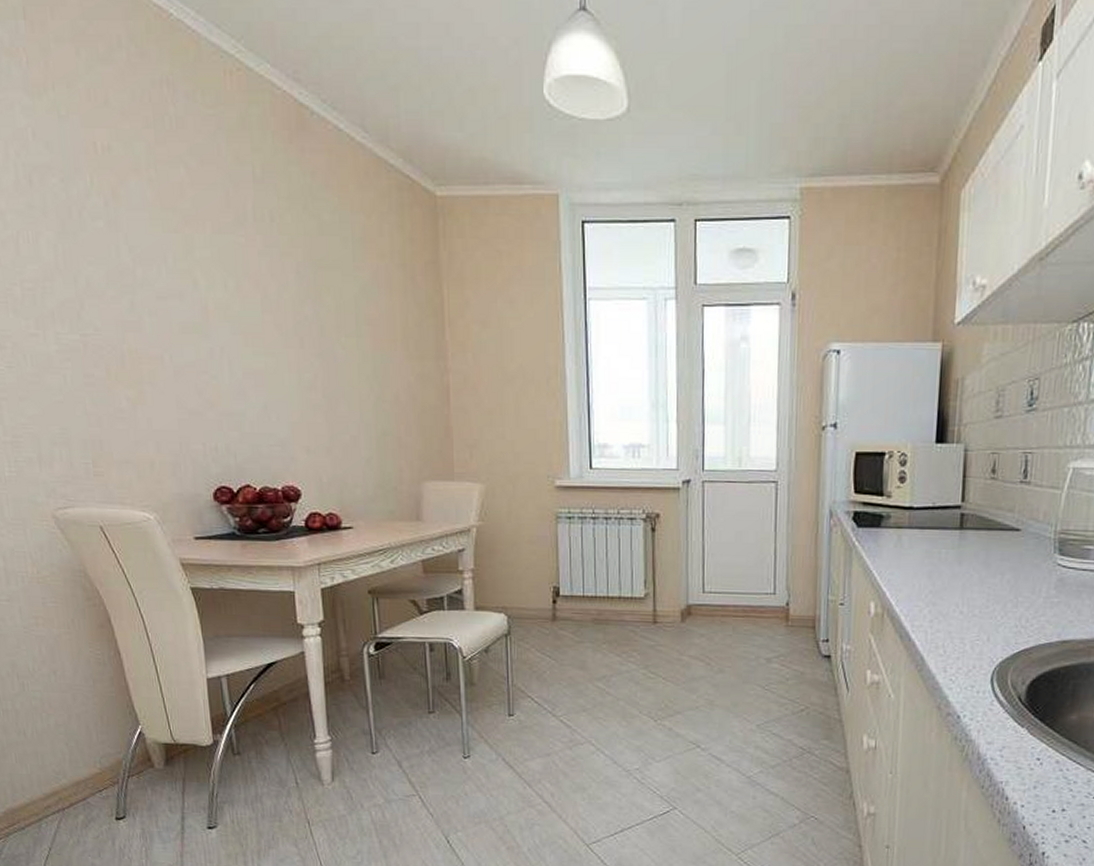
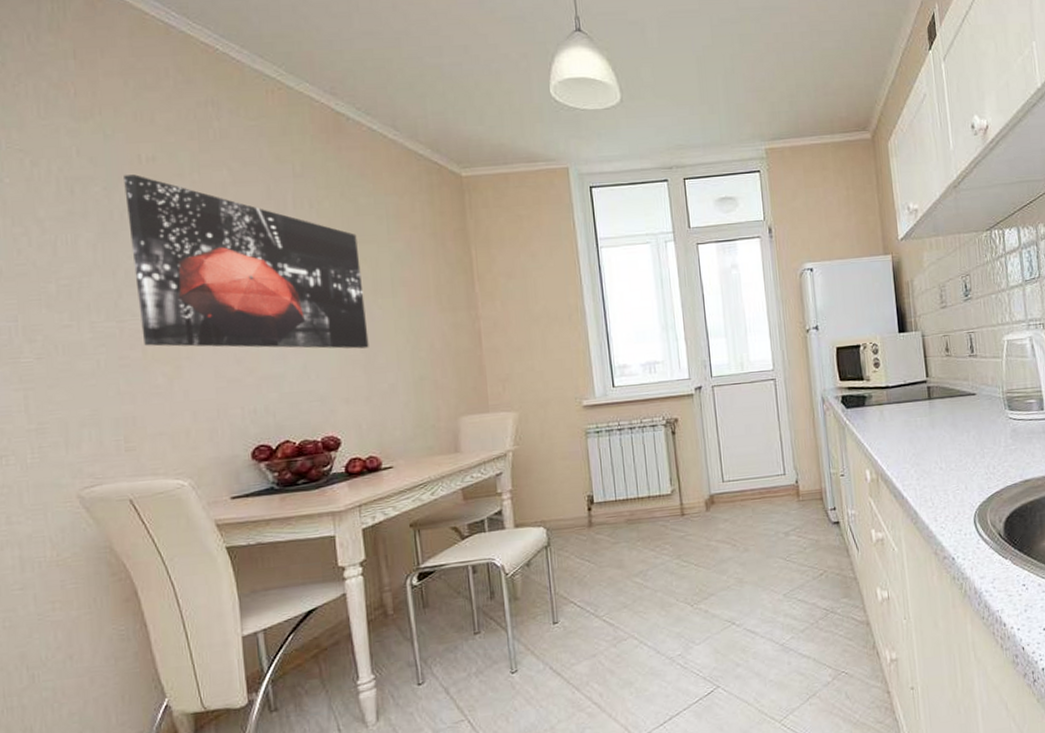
wall art: none [80,166,331,393] -> present [124,174,369,349]

